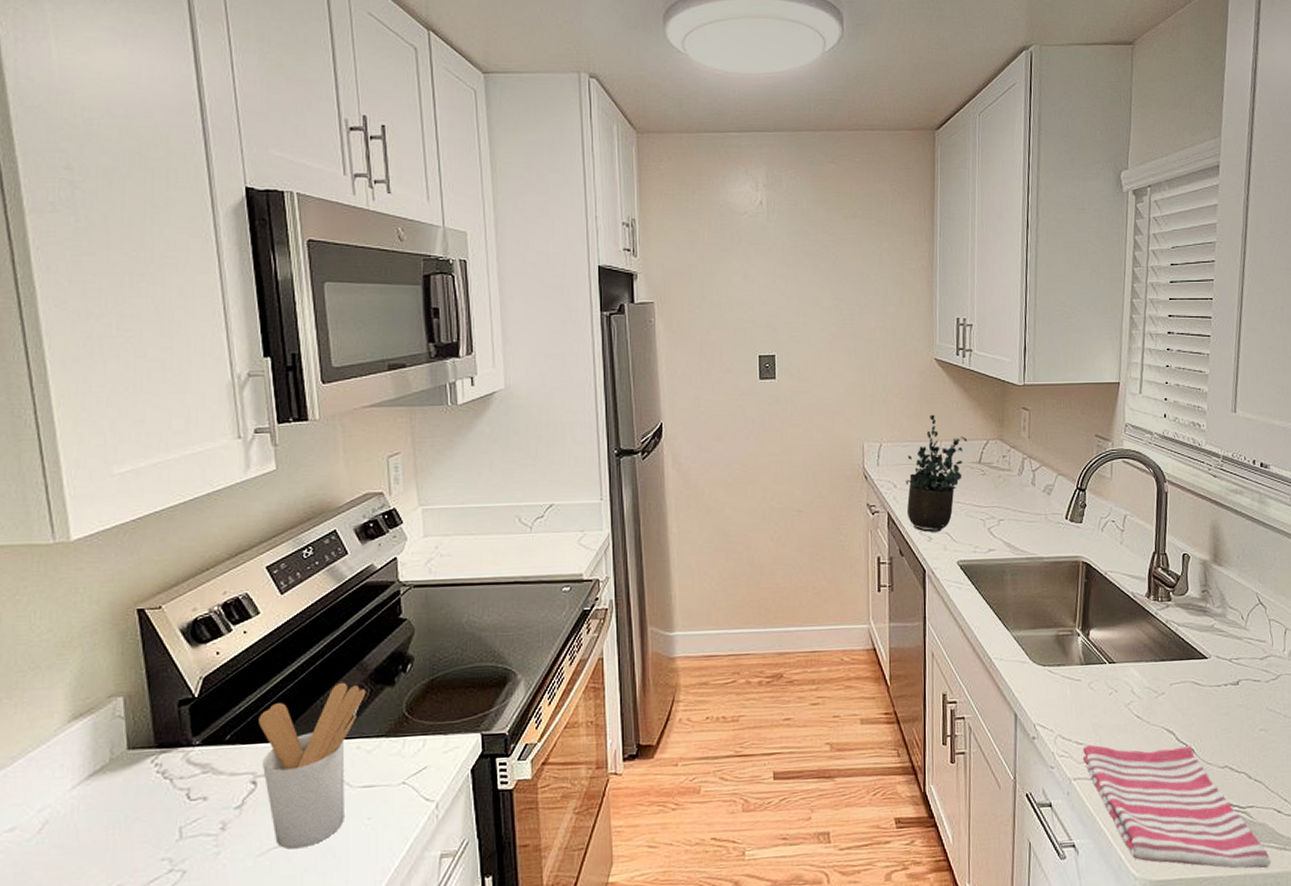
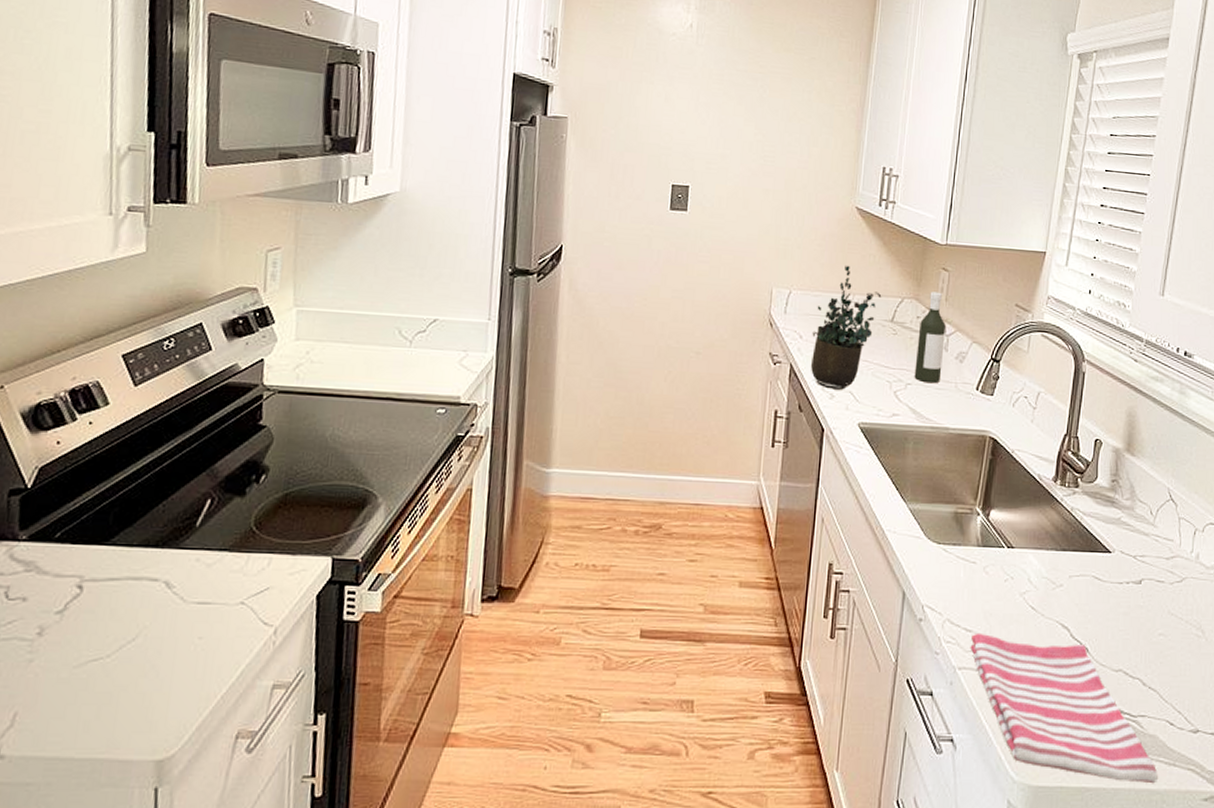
utensil holder: present [259,682,367,849] -> none [91,487,214,664]
bottle: none [1005,431,1032,518] -> present [914,291,946,384]

